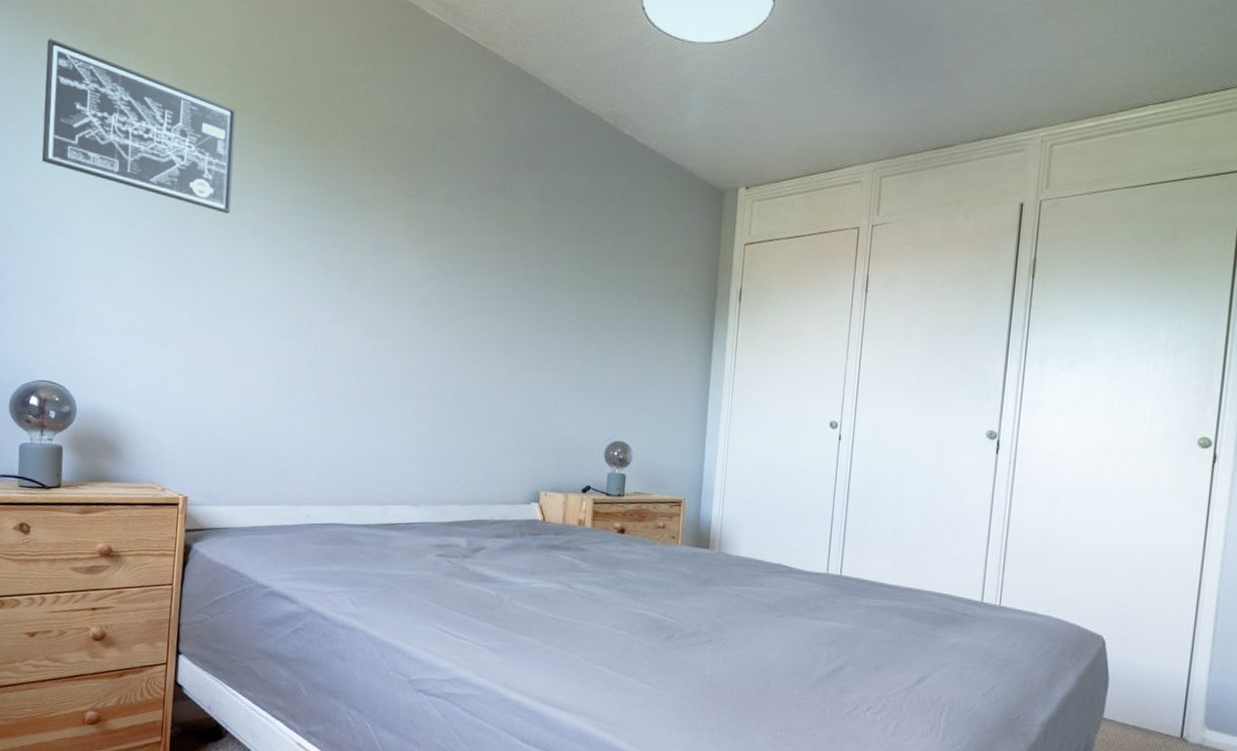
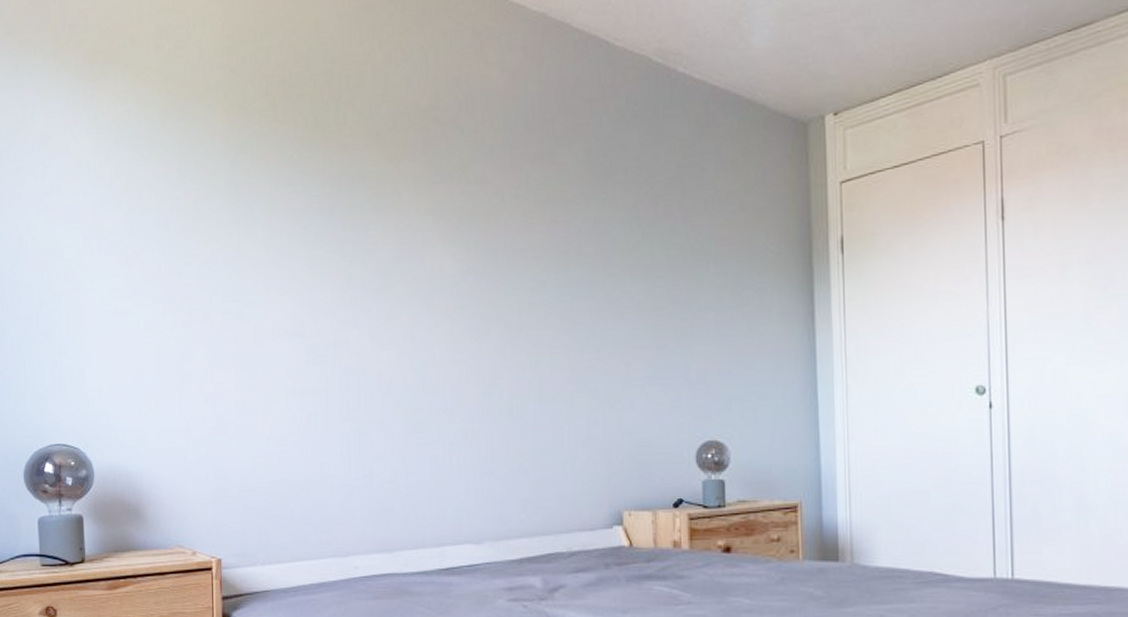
wall art: present [41,38,236,213] -> none [30,66,238,232]

